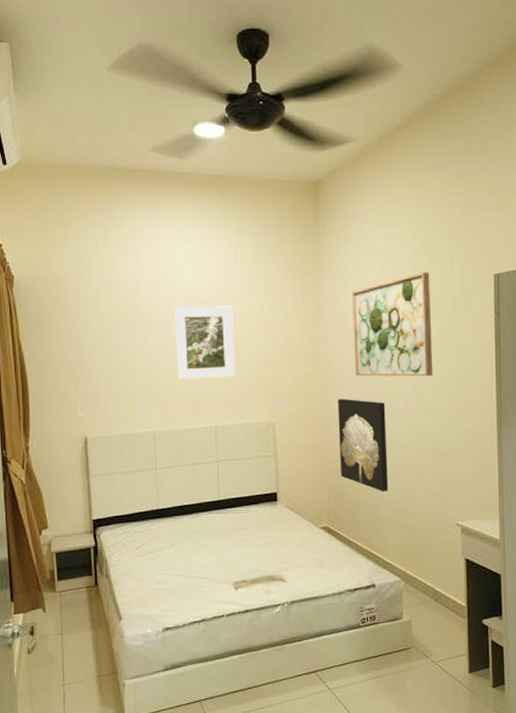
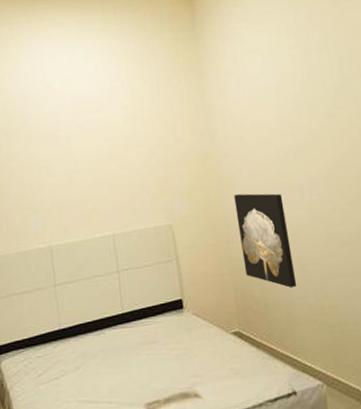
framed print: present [173,306,235,380] -> none [62,112,129,190]
wall art: present [352,272,433,377] -> none [236,62,326,170]

